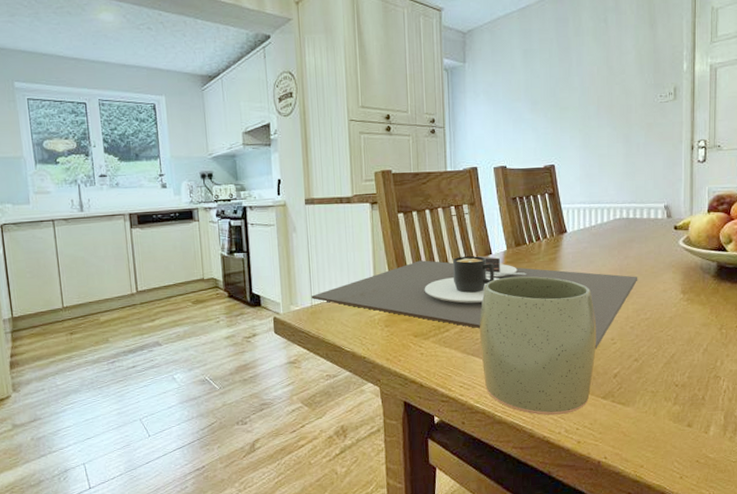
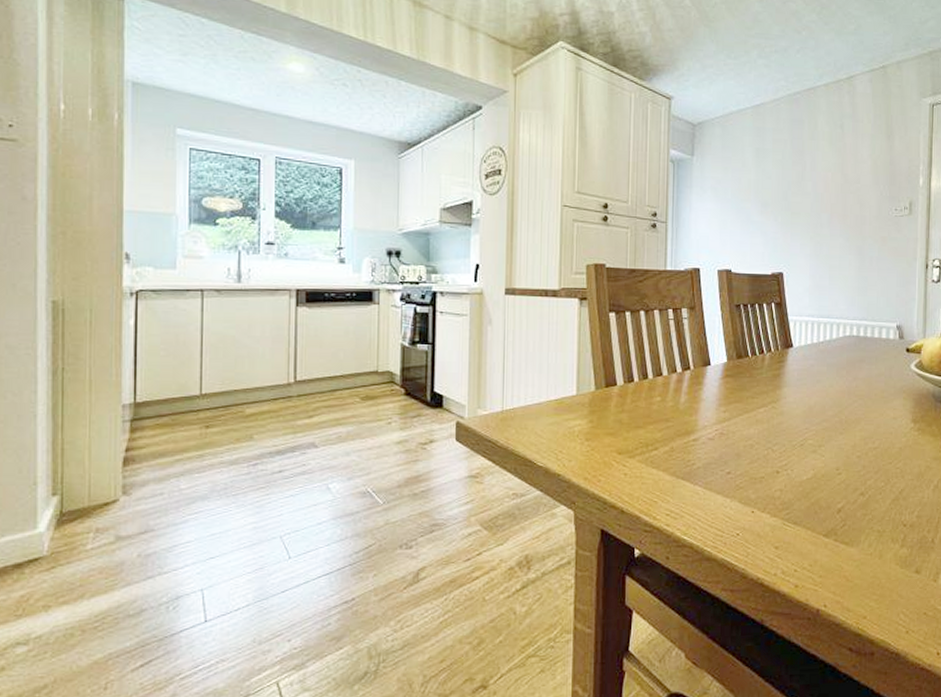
place setting: present [311,255,638,348] -> none [502,365,867,478]
mug: present [479,276,597,416] -> none [691,392,821,554]

